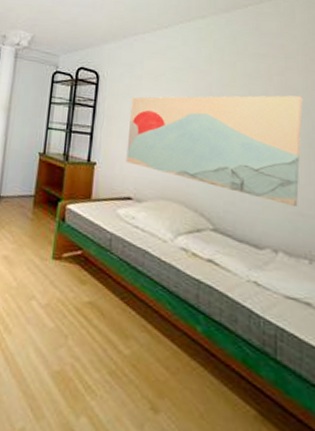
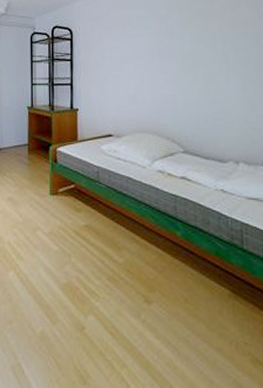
wall art: present [126,95,303,206] -> none [103,28,254,123]

